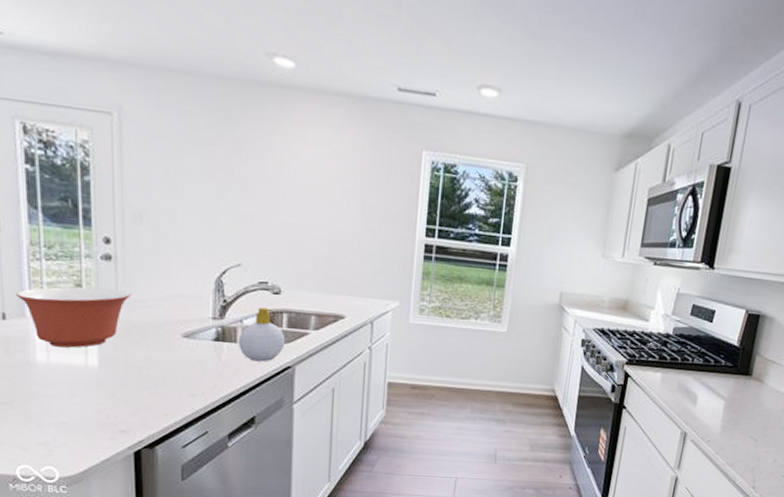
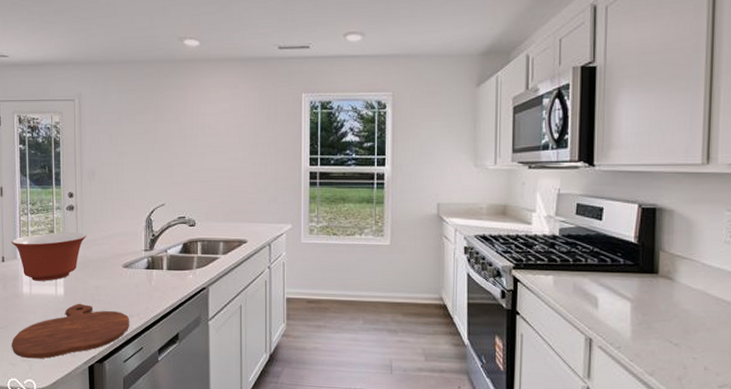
cutting board: none [21,377,191,443] -> present [12,303,130,359]
soap bottle: present [239,307,285,362] -> none [164,238,200,285]

